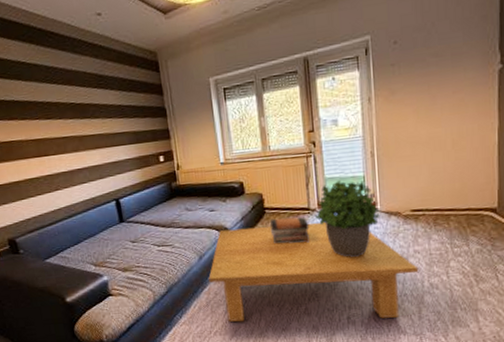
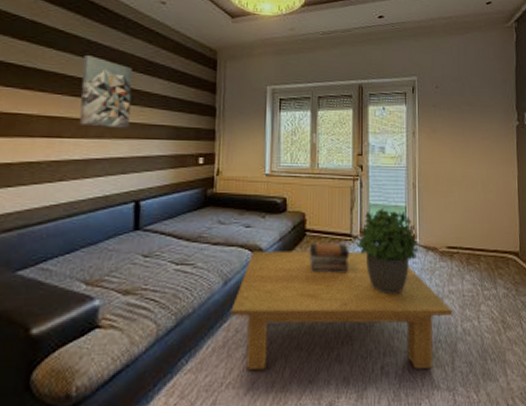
wall art: none [47,80,97,143] -> present [79,55,132,128]

